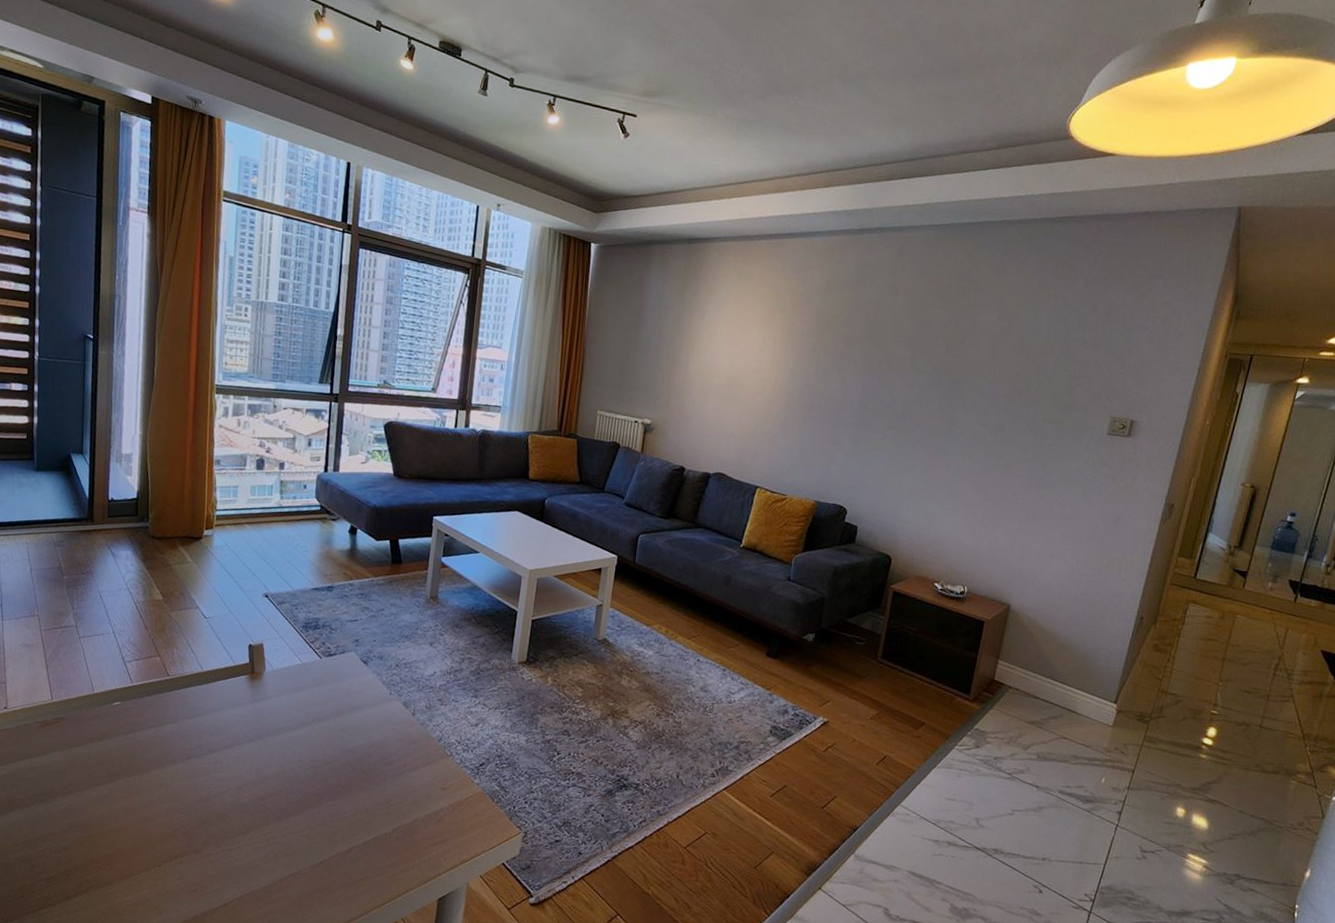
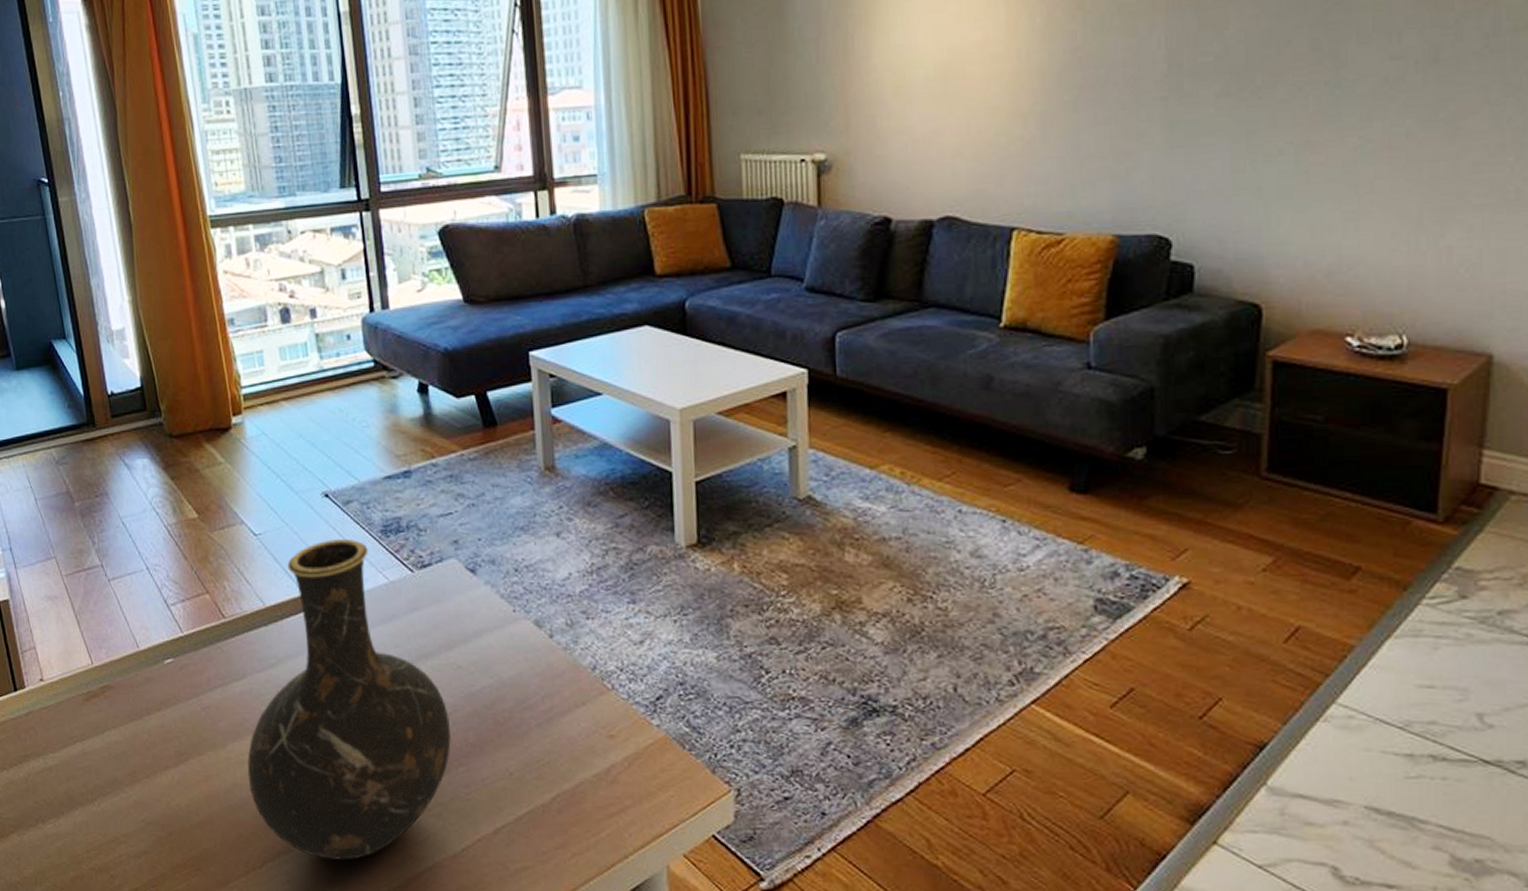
vase: none [163,628,329,865] -> present [247,540,451,861]

